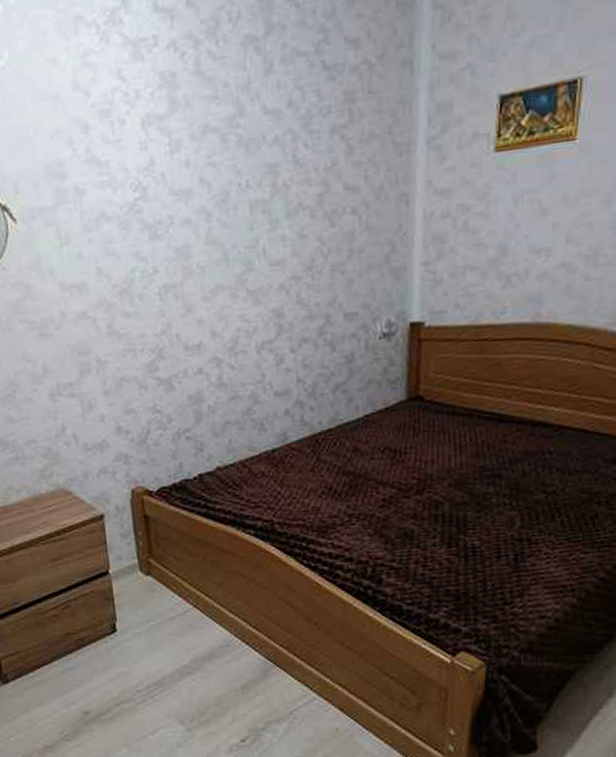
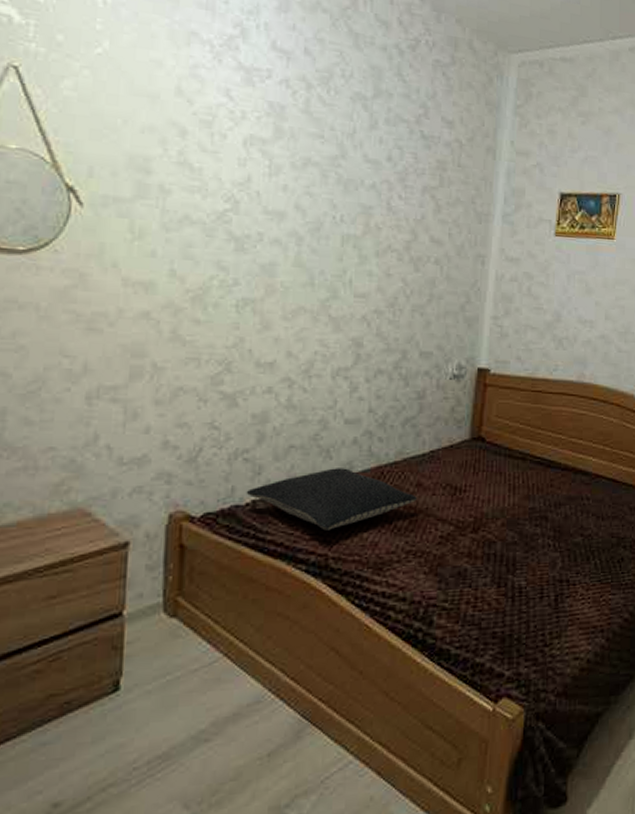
pillow: none [192,439,355,498] -> present [246,468,417,531]

